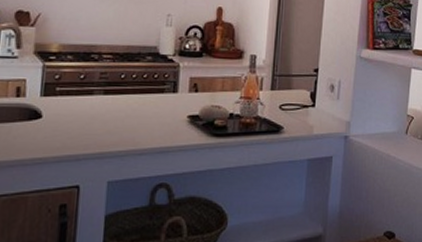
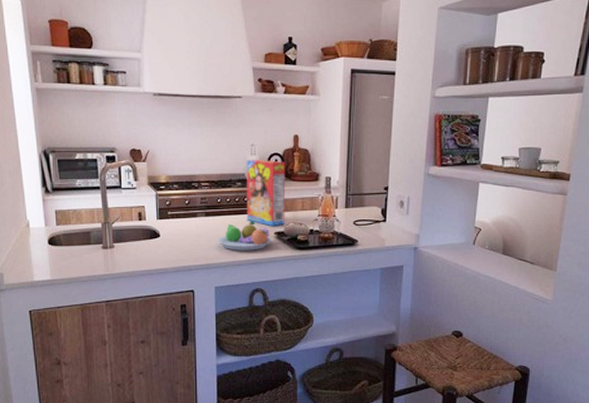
fruit bowl: none [116,101,183,137] -> present [217,221,271,251]
cereal box: none [155,31,207,109] -> present [247,160,286,227]

